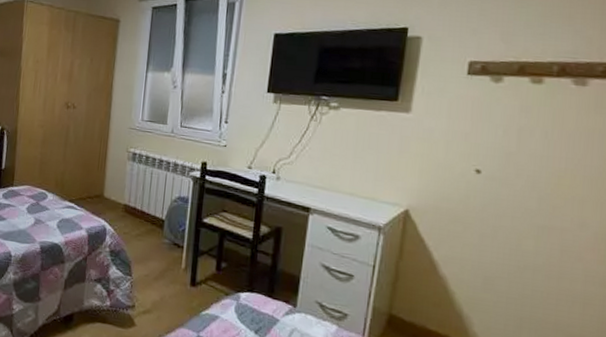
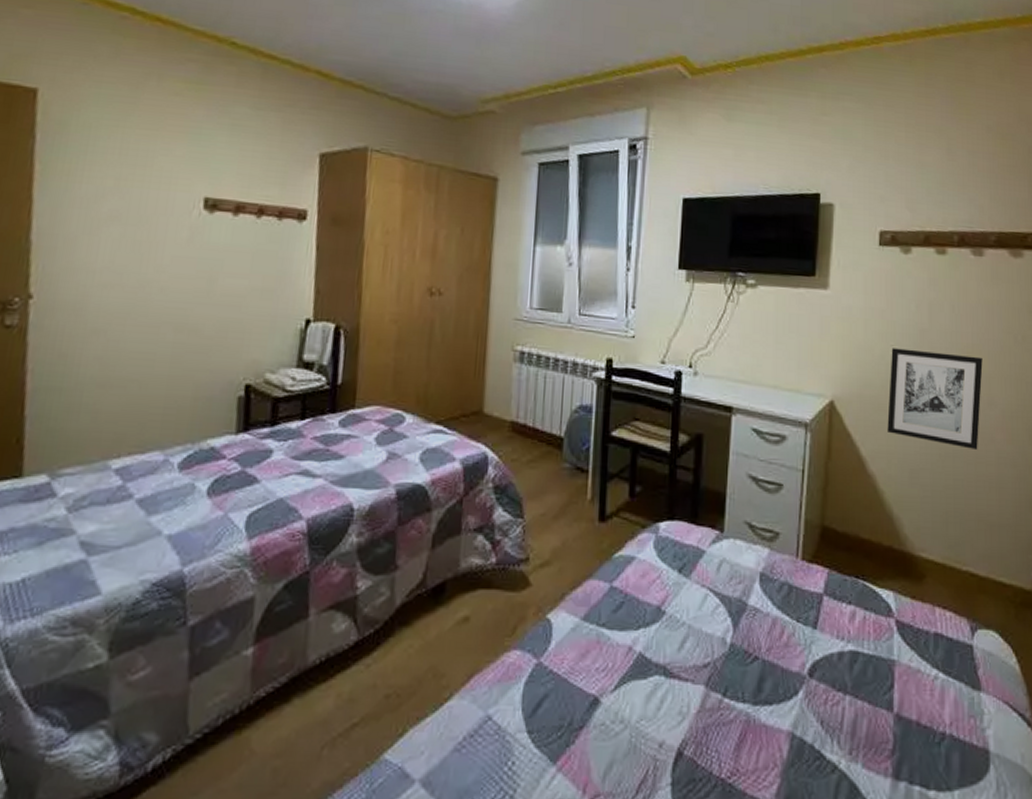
wall art: none [463,167,576,267] -> present [887,348,983,451]

